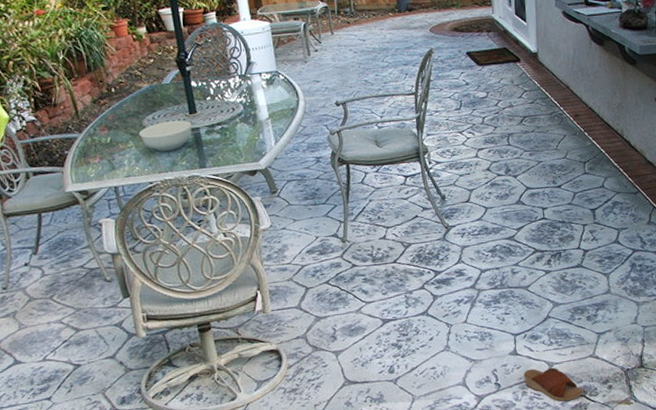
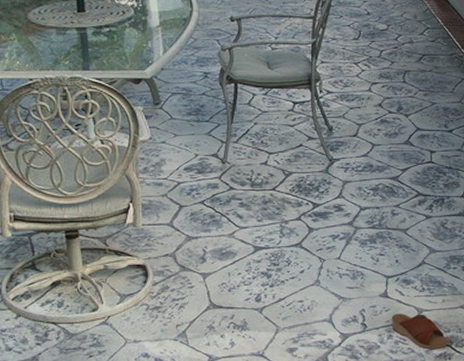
bowl: present [138,120,192,152] -> none [22,17,79,48]

